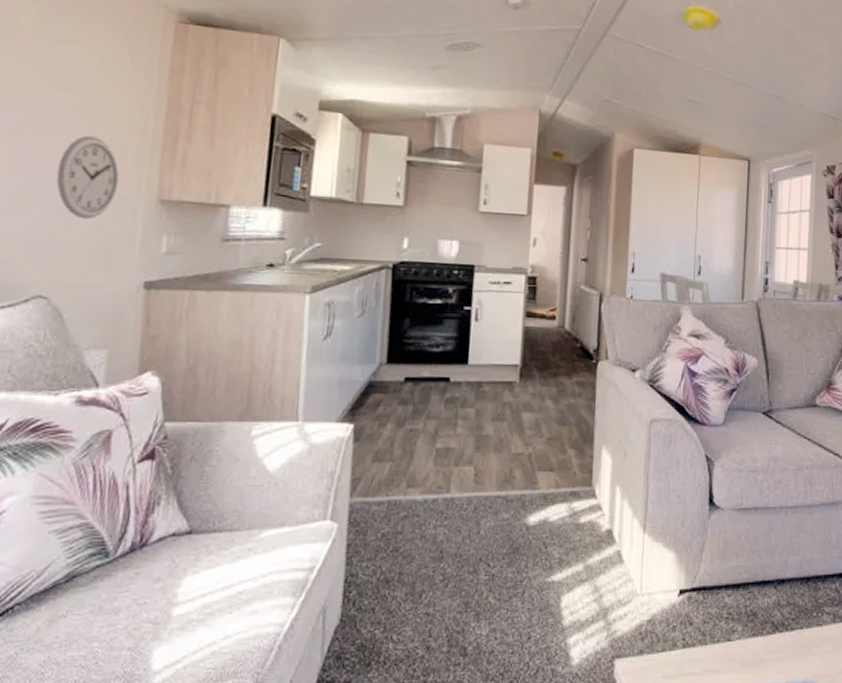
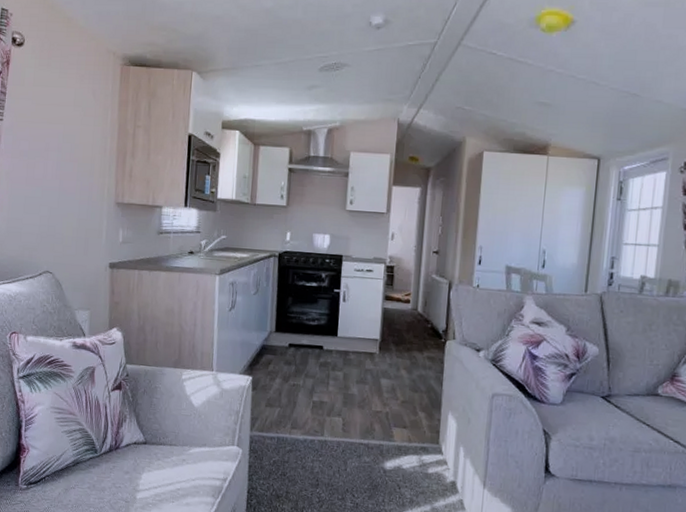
wall clock: present [56,136,120,220] -> none [53,156,91,218]

